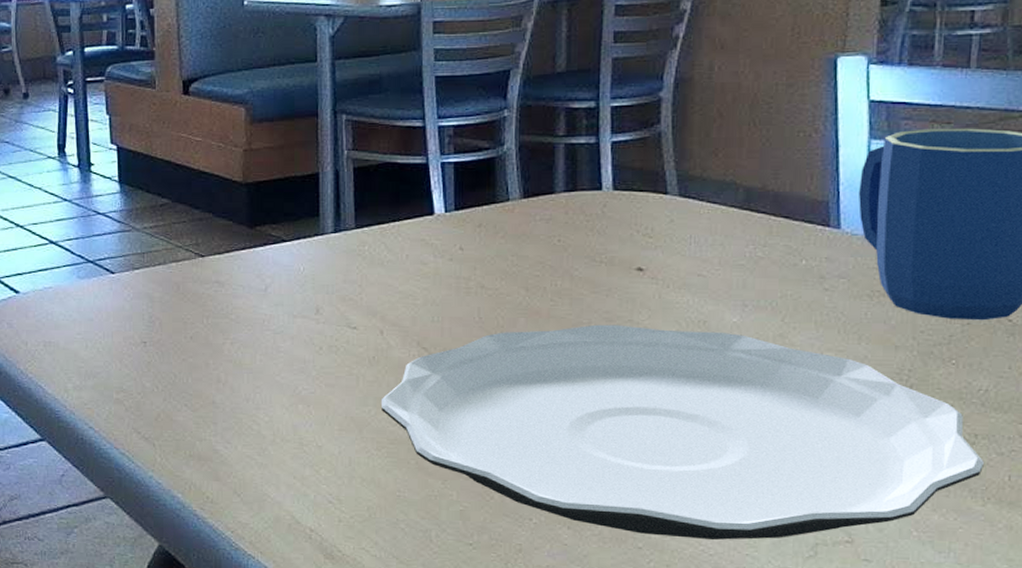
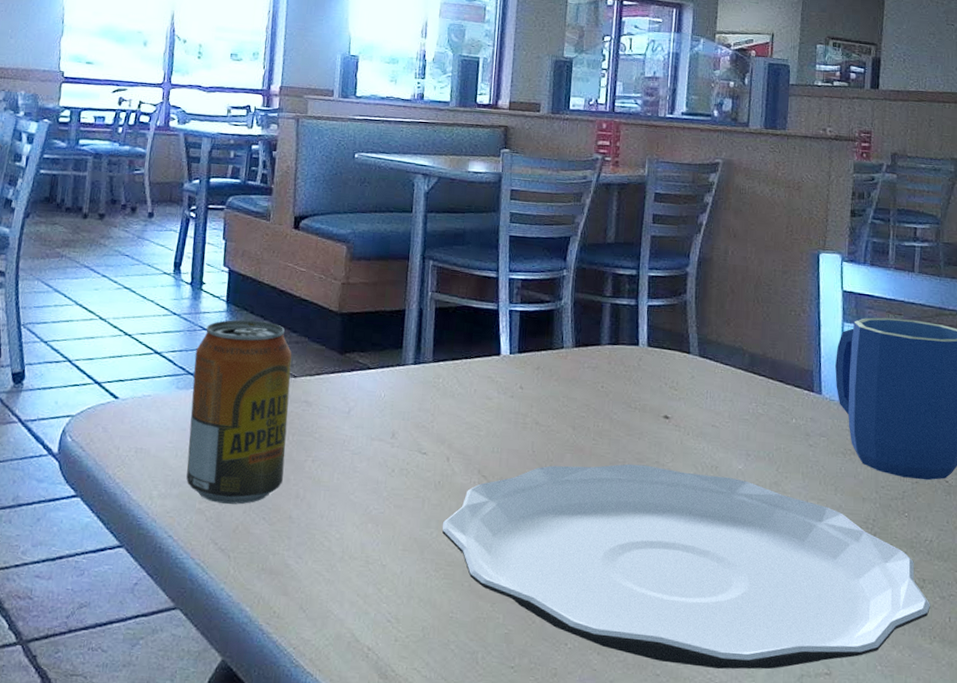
beverage can: none [92,200,201,393] -> present [186,319,292,505]

